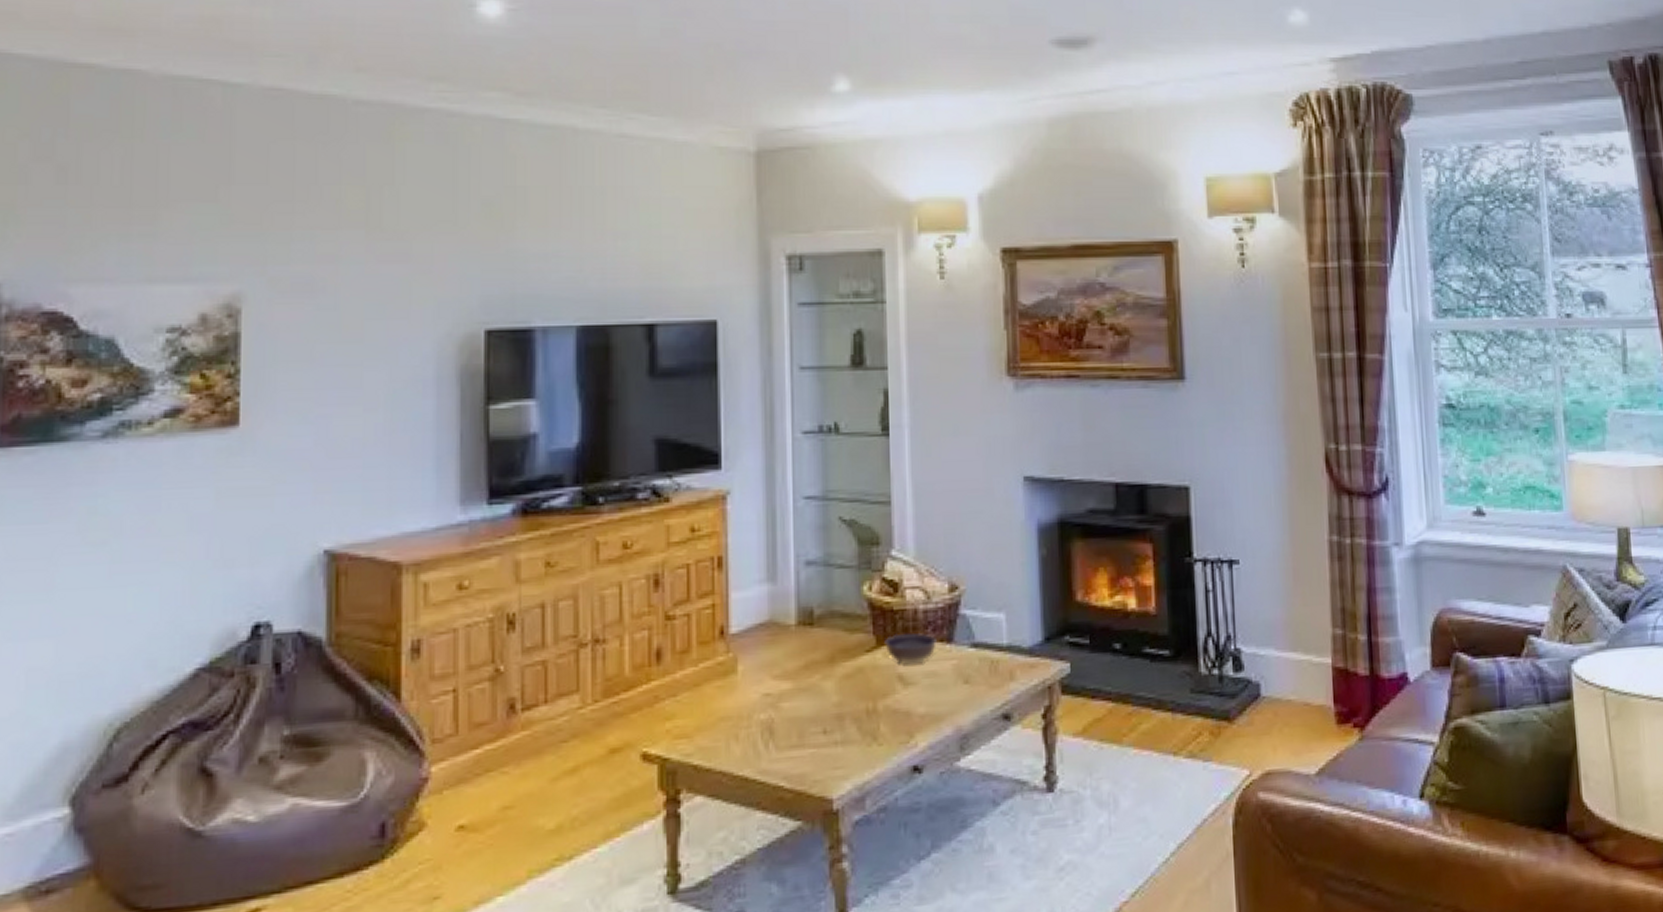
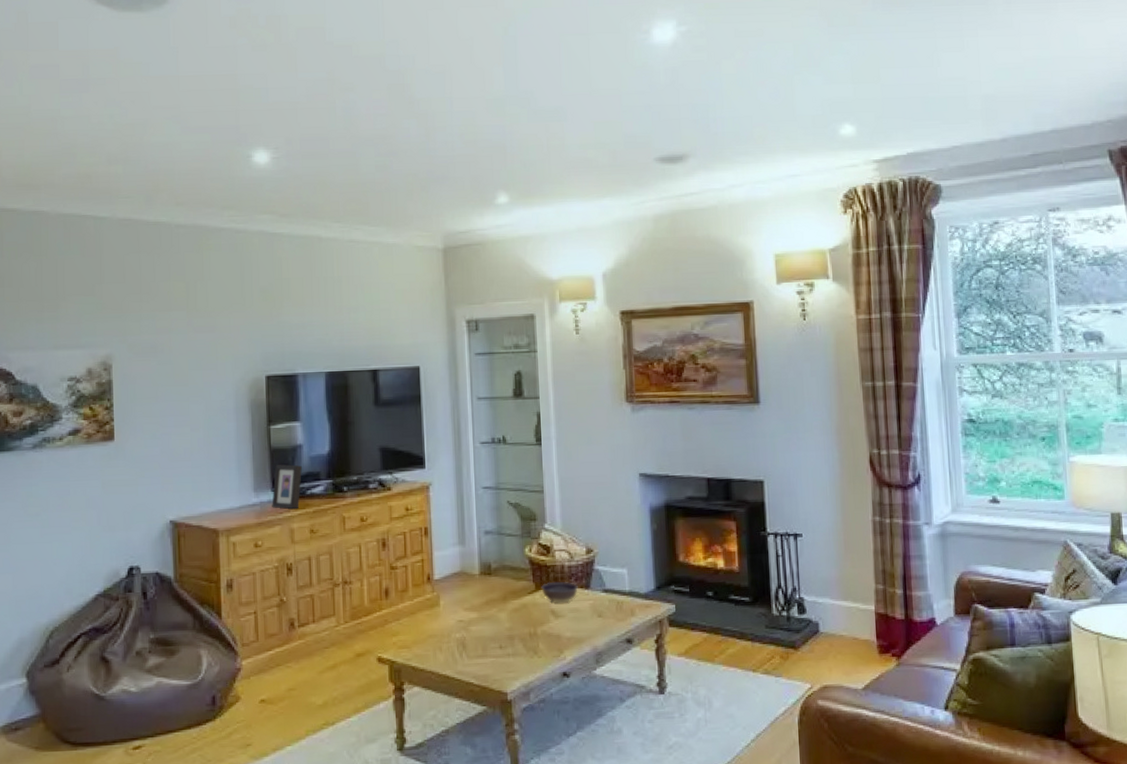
picture frame: none [487,463,536,532] -> present [272,464,302,510]

